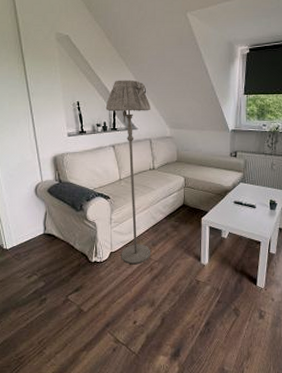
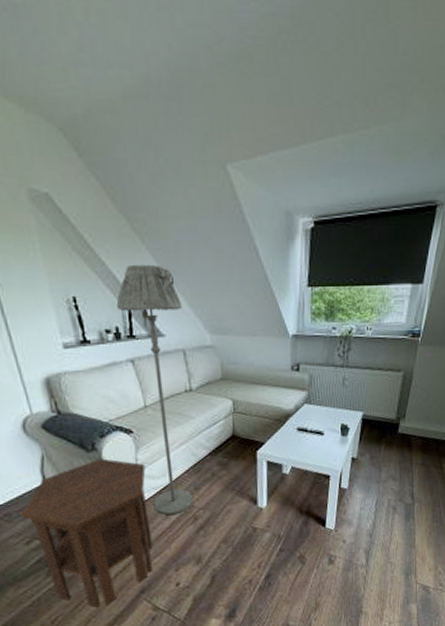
side table: none [27,217,118,335] -> present [21,458,153,608]

